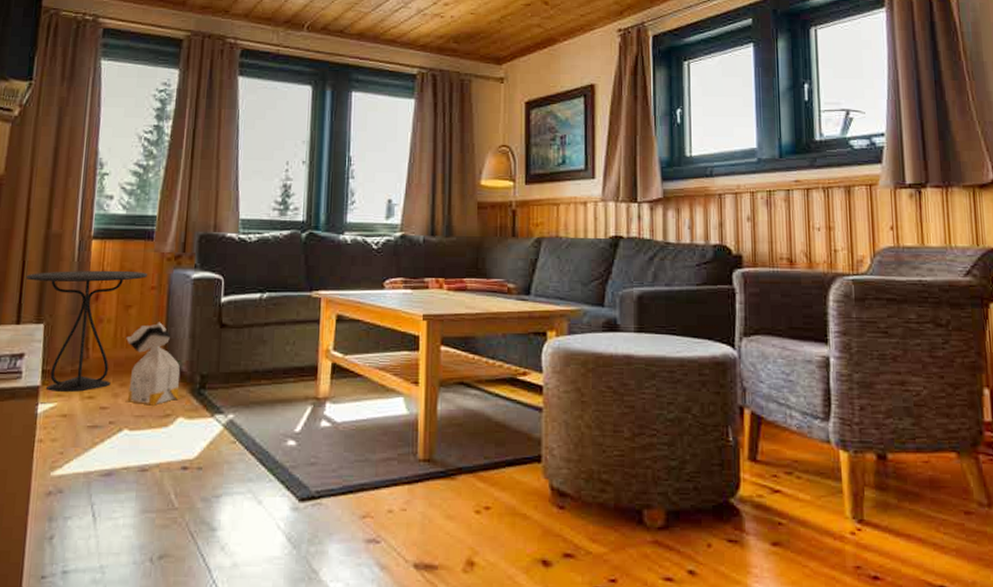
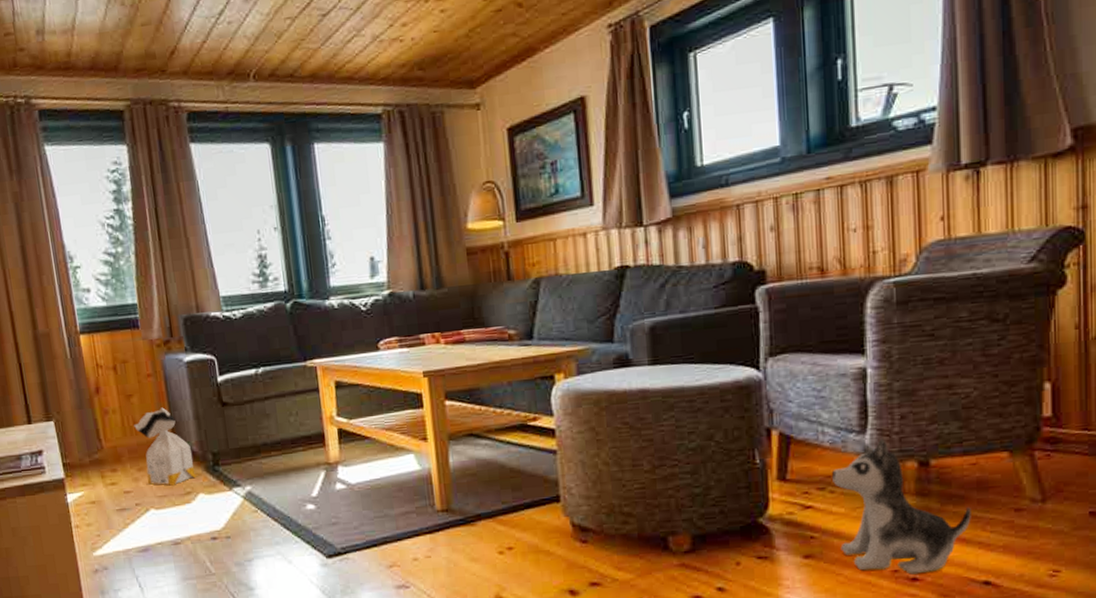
side table: present [25,270,147,393] -> none [25,361,141,482]
plush toy: none [799,427,926,572] -> present [832,438,971,575]

